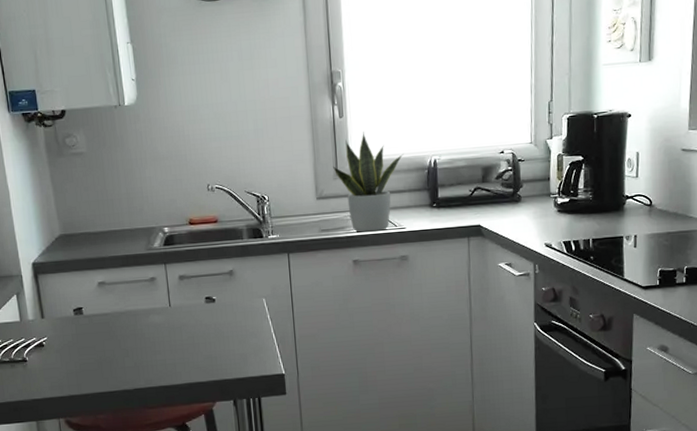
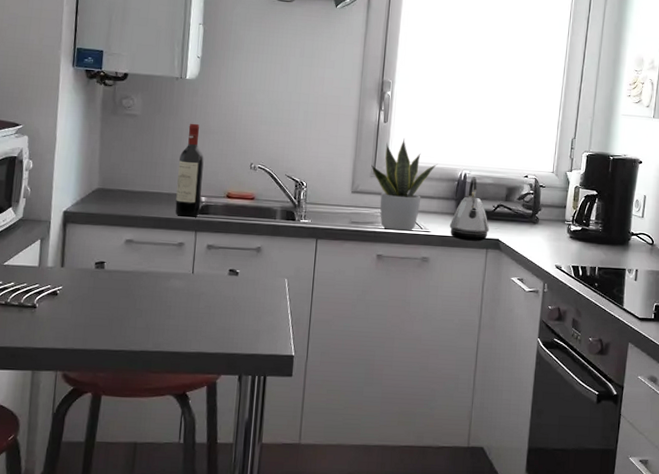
wine bottle: none [134,151,166,251] -> present [175,123,204,217]
kettle: none [425,161,469,232] -> present [449,177,490,241]

